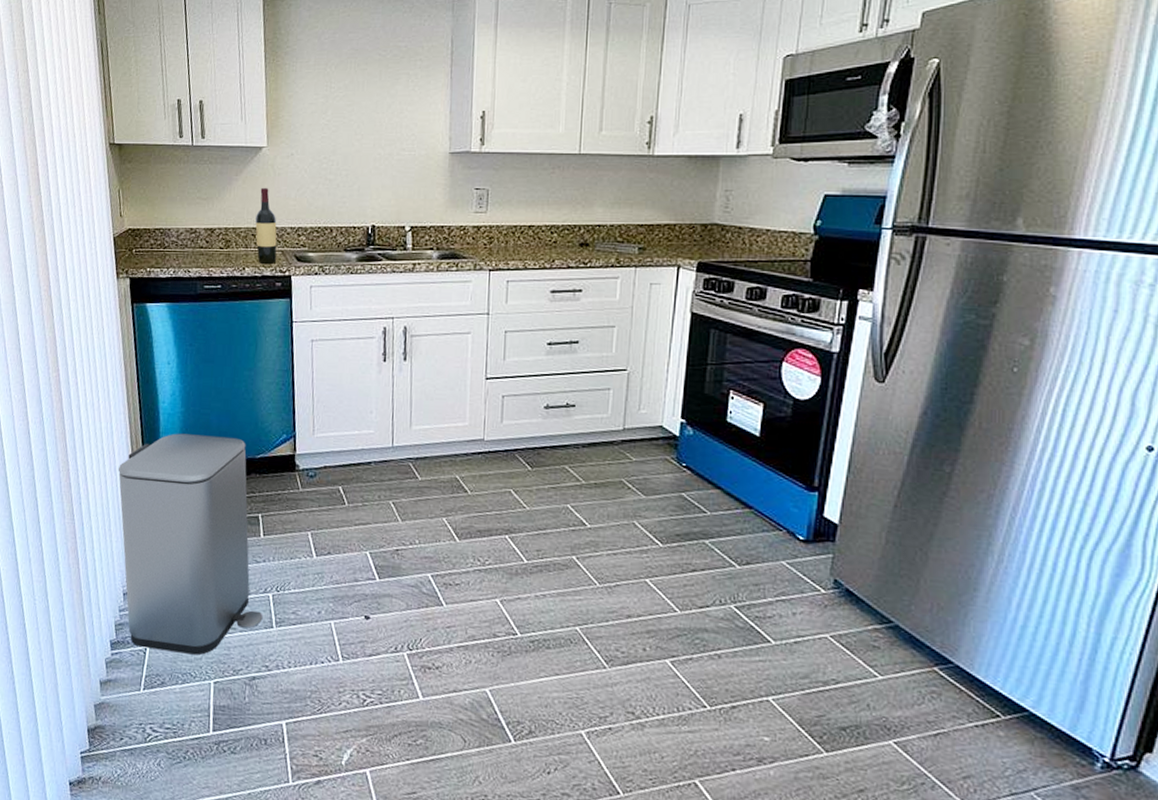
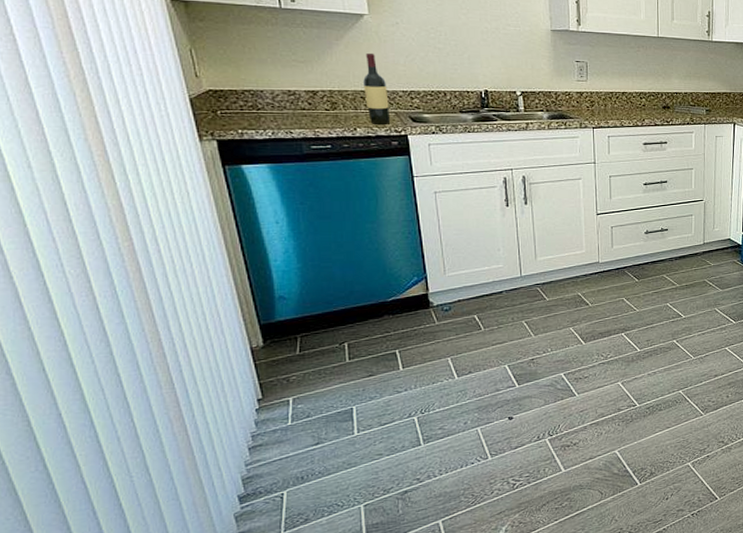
pedal bin: present [117,433,263,655] -> none [226,285,410,494]

